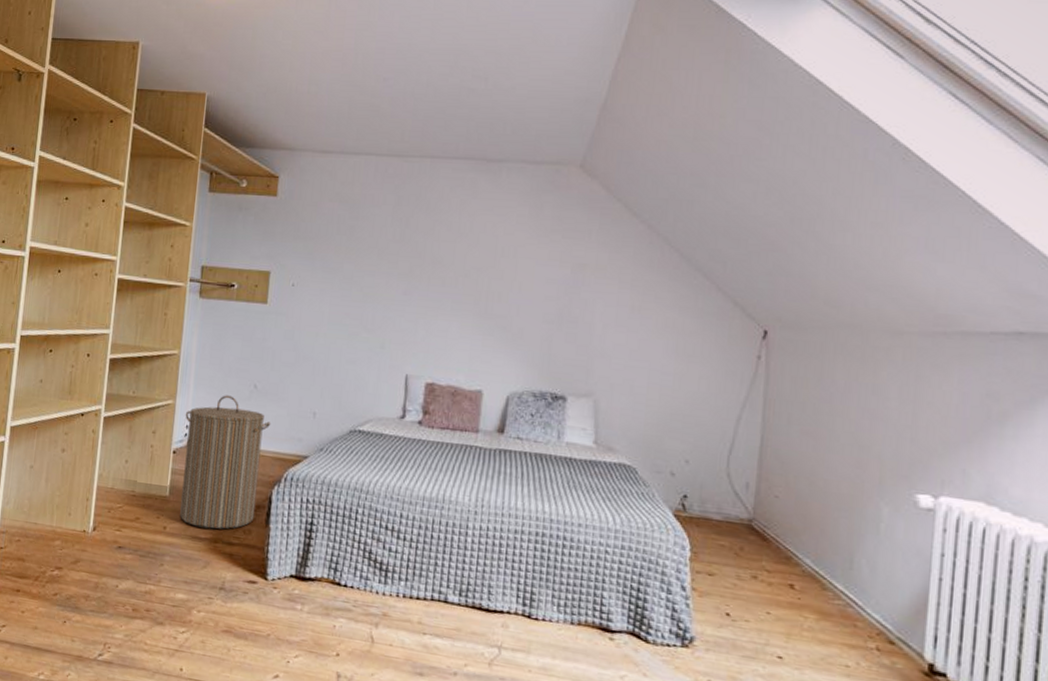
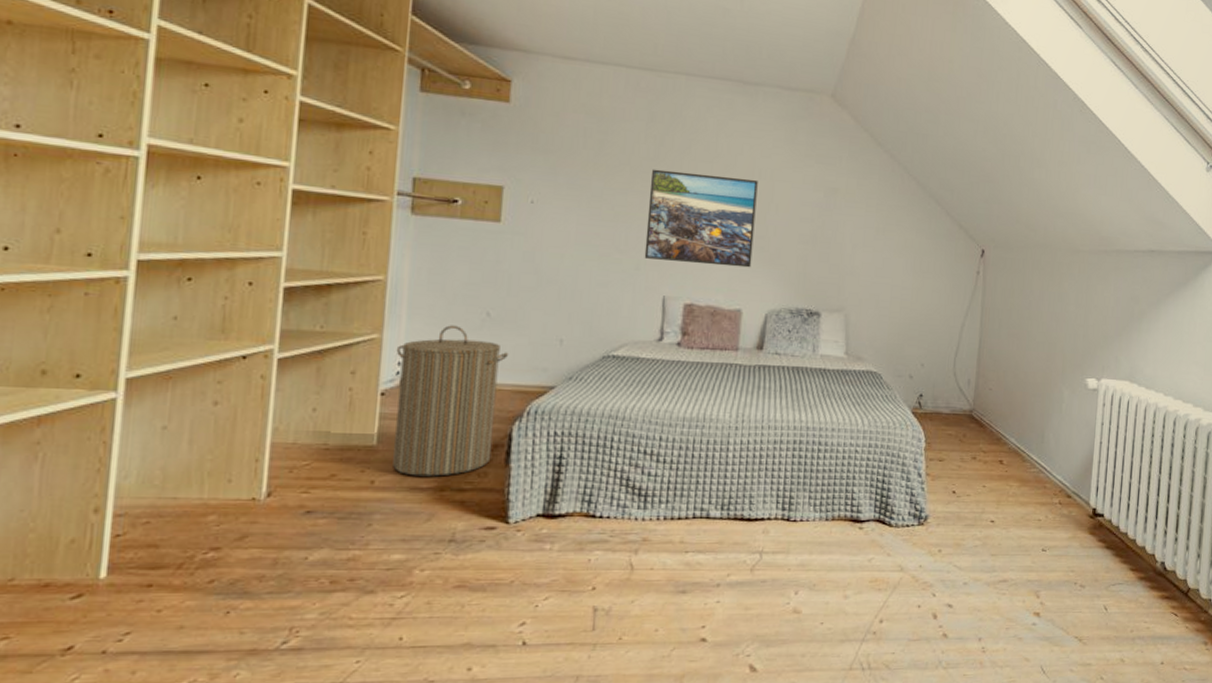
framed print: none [389,250,501,348] -> present [644,169,758,268]

